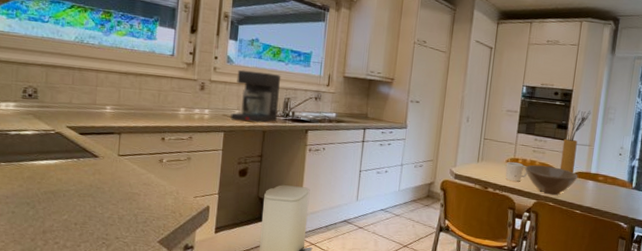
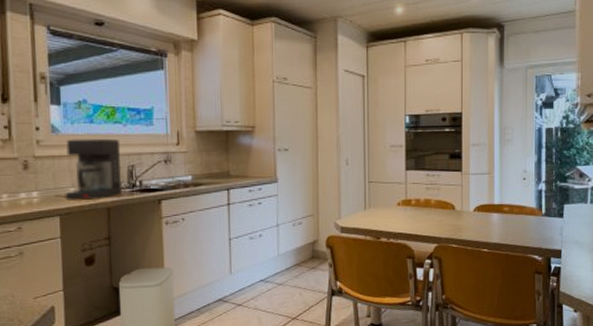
mug: present [505,161,527,182] -> none [397,203,423,226]
bowl: present [525,165,578,195] -> none [420,203,481,235]
vase: present [559,106,591,173] -> none [455,131,486,208]

